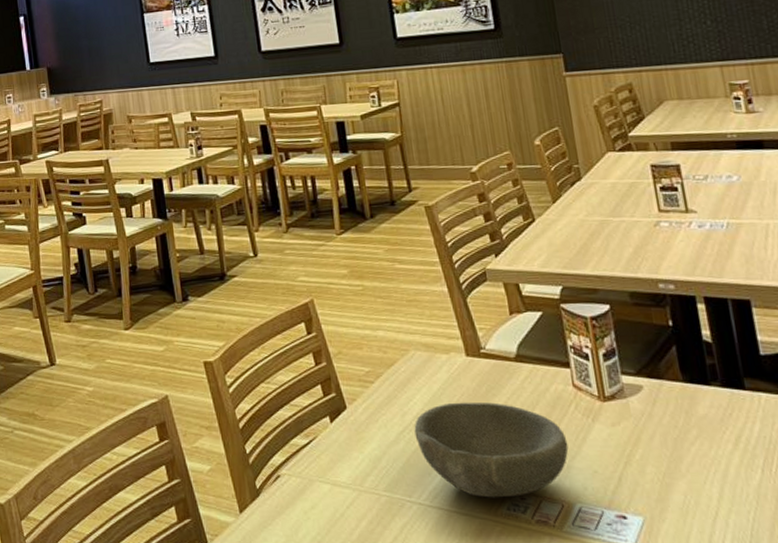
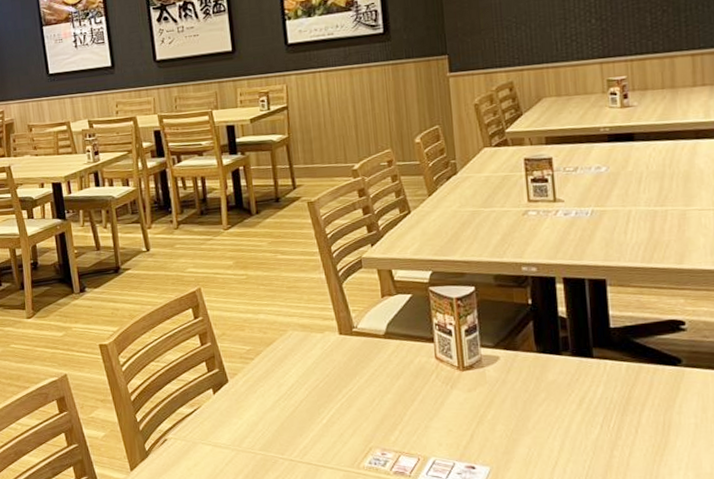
bowl: present [414,402,569,498] -> none [289,374,428,454]

